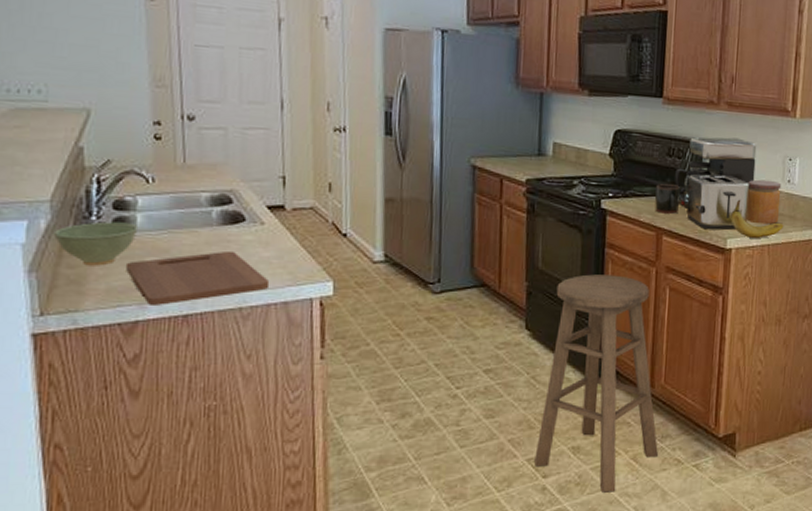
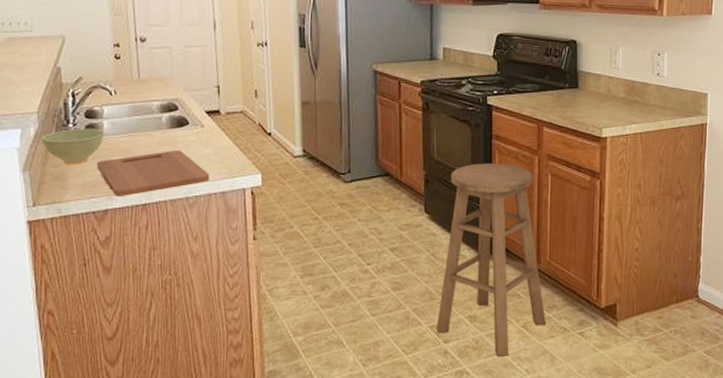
mug: present [654,184,681,214] -> none [534,81,558,107]
coffee maker: present [675,137,757,209] -> none [553,36,627,102]
toaster: present [686,173,750,231] -> none [564,70,622,121]
fruit: present [731,199,784,239] -> none [605,92,655,128]
jar: present [747,179,782,225] -> none [620,73,652,115]

